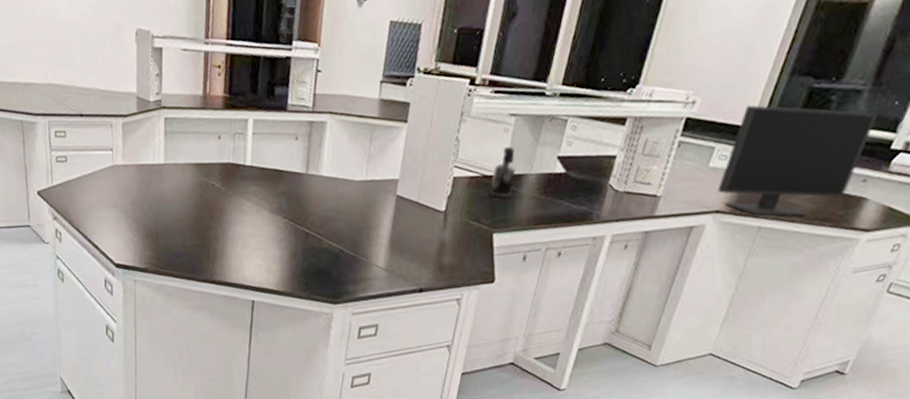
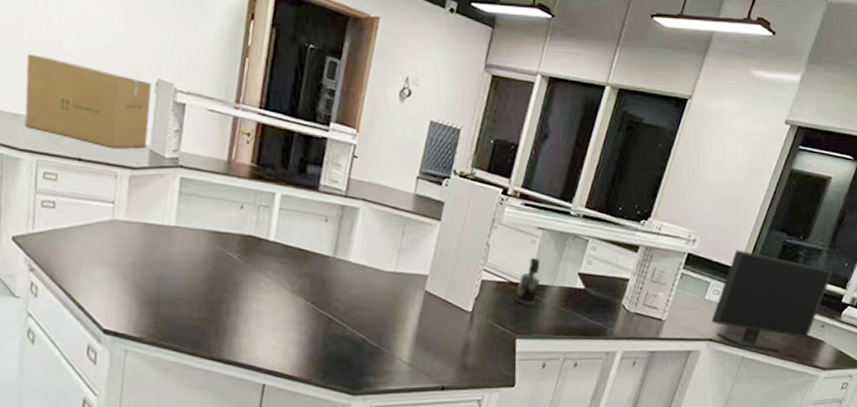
box: none [30,26,134,101] -> present [24,53,152,149]

